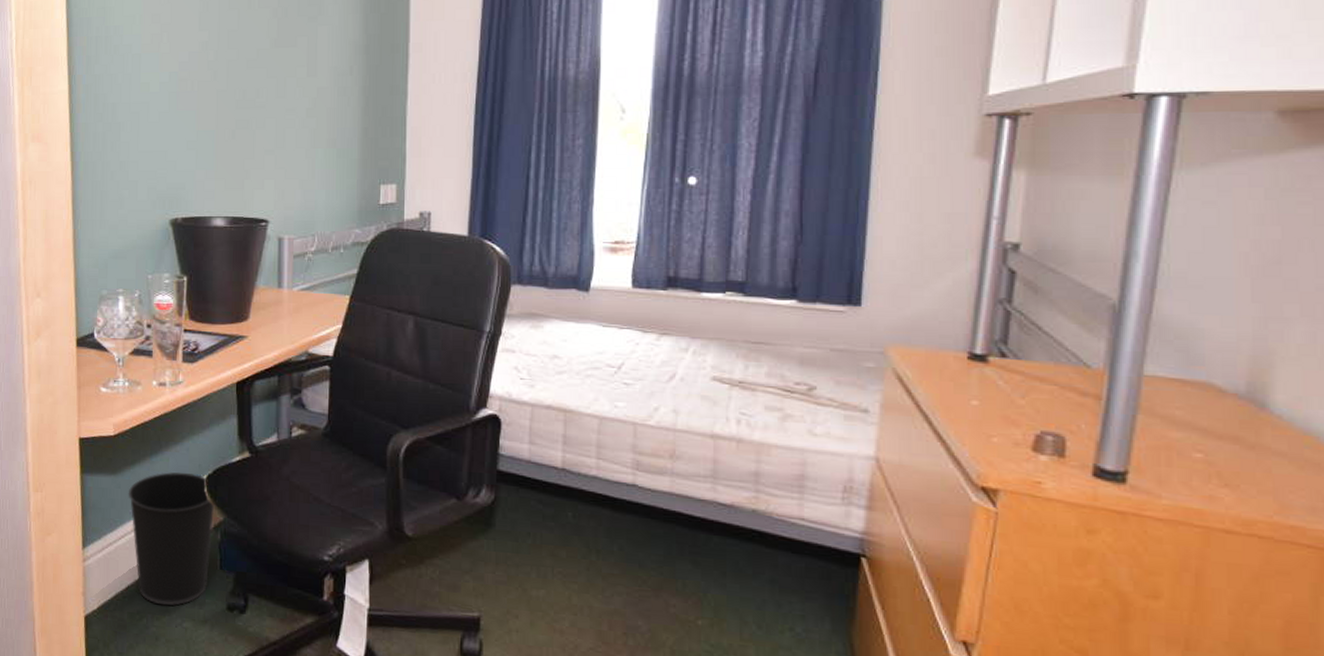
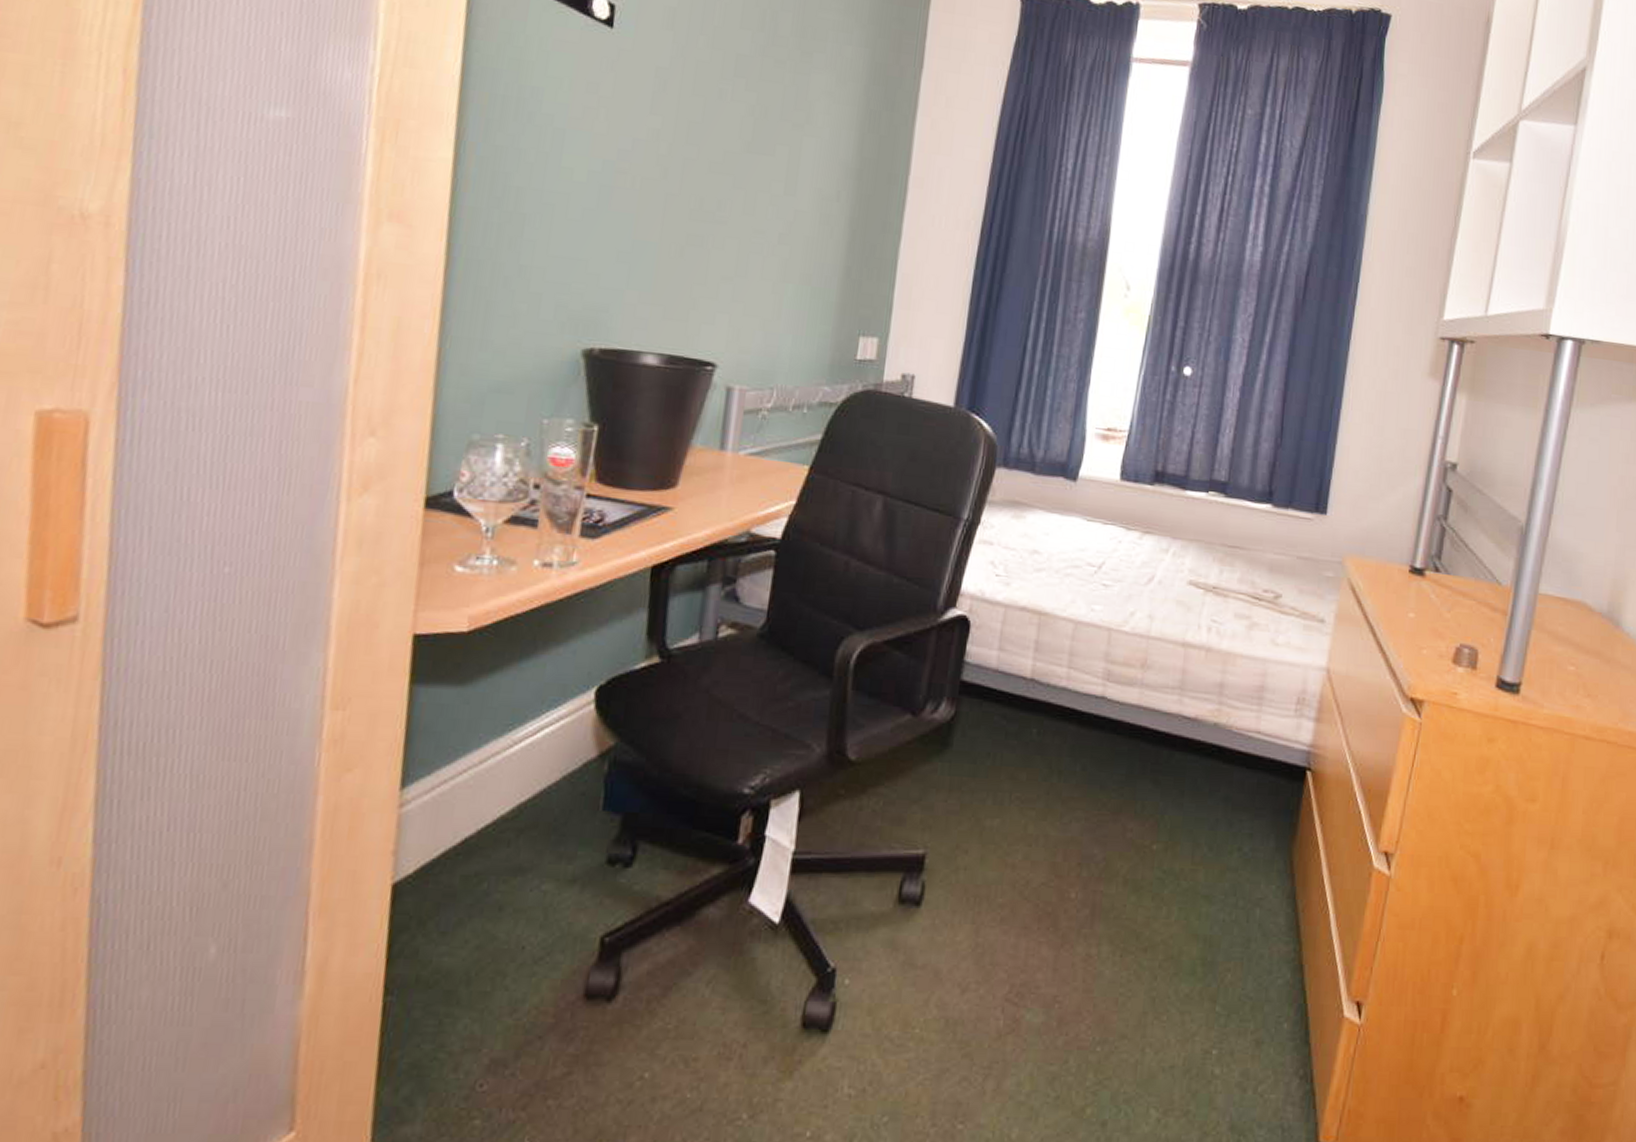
wastebasket: present [128,472,215,606] -> none [479,681,606,863]

